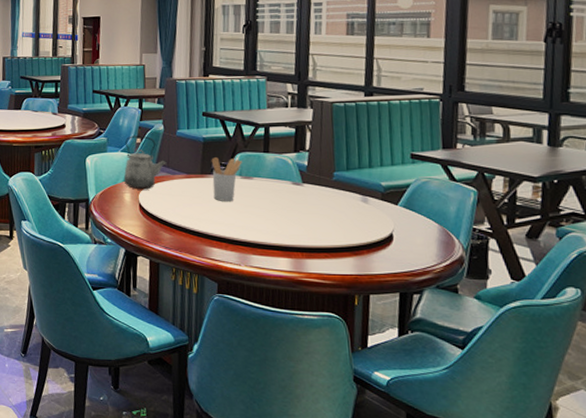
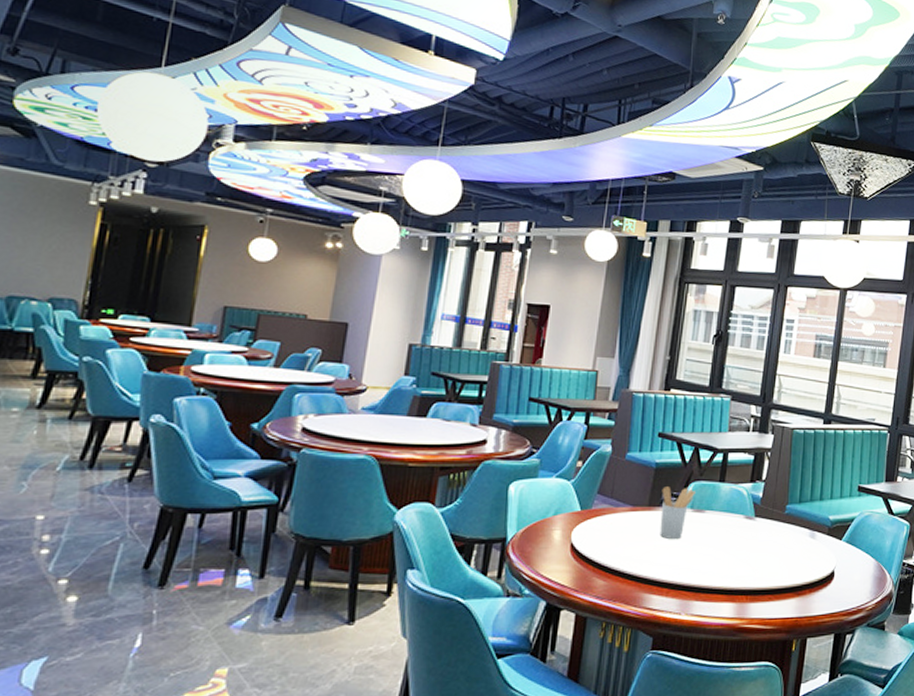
kettle: present [123,135,167,190] -> none [554,457,611,526]

